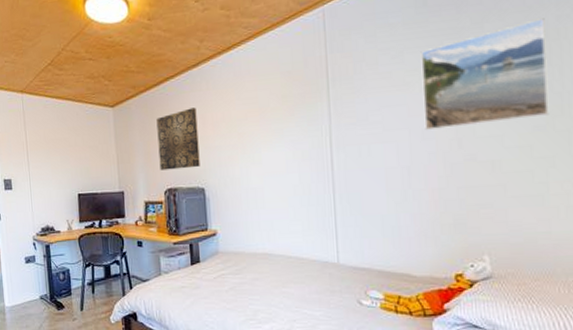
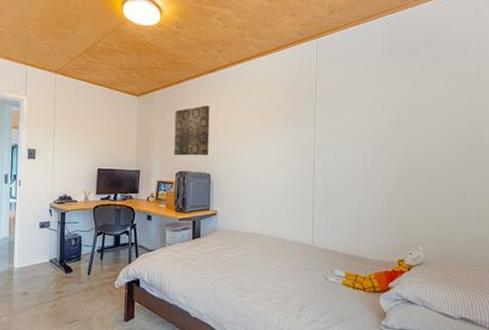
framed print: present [420,18,549,130] -> none [384,73,469,145]

